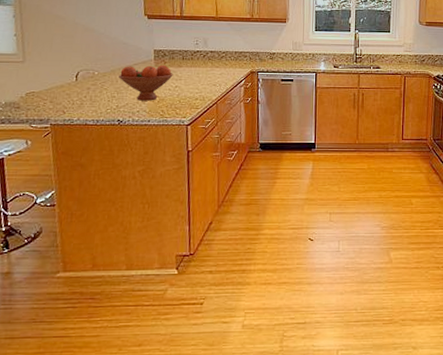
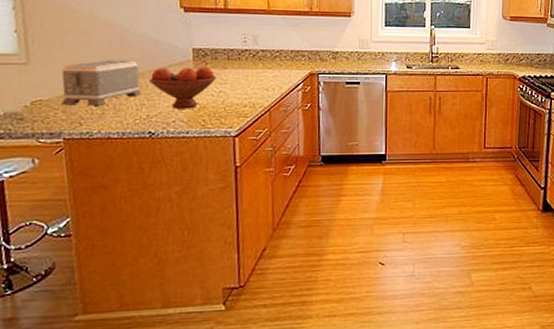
toaster: none [49,59,113,97] -> present [61,60,142,106]

